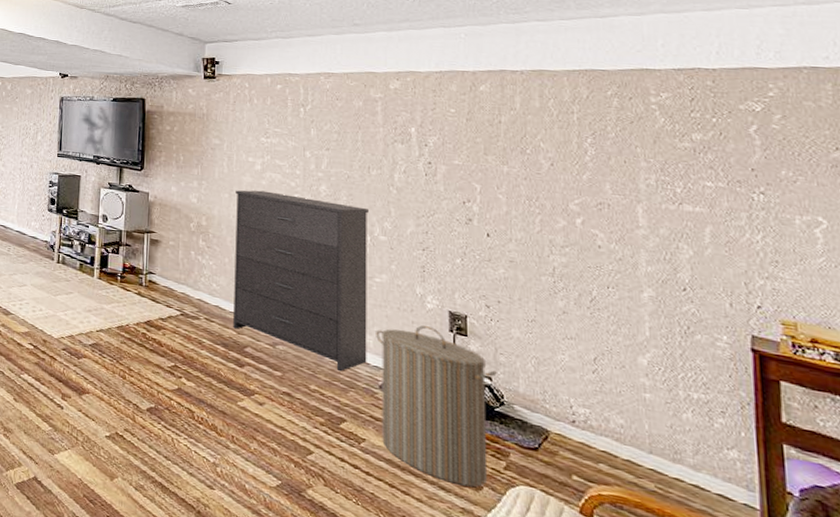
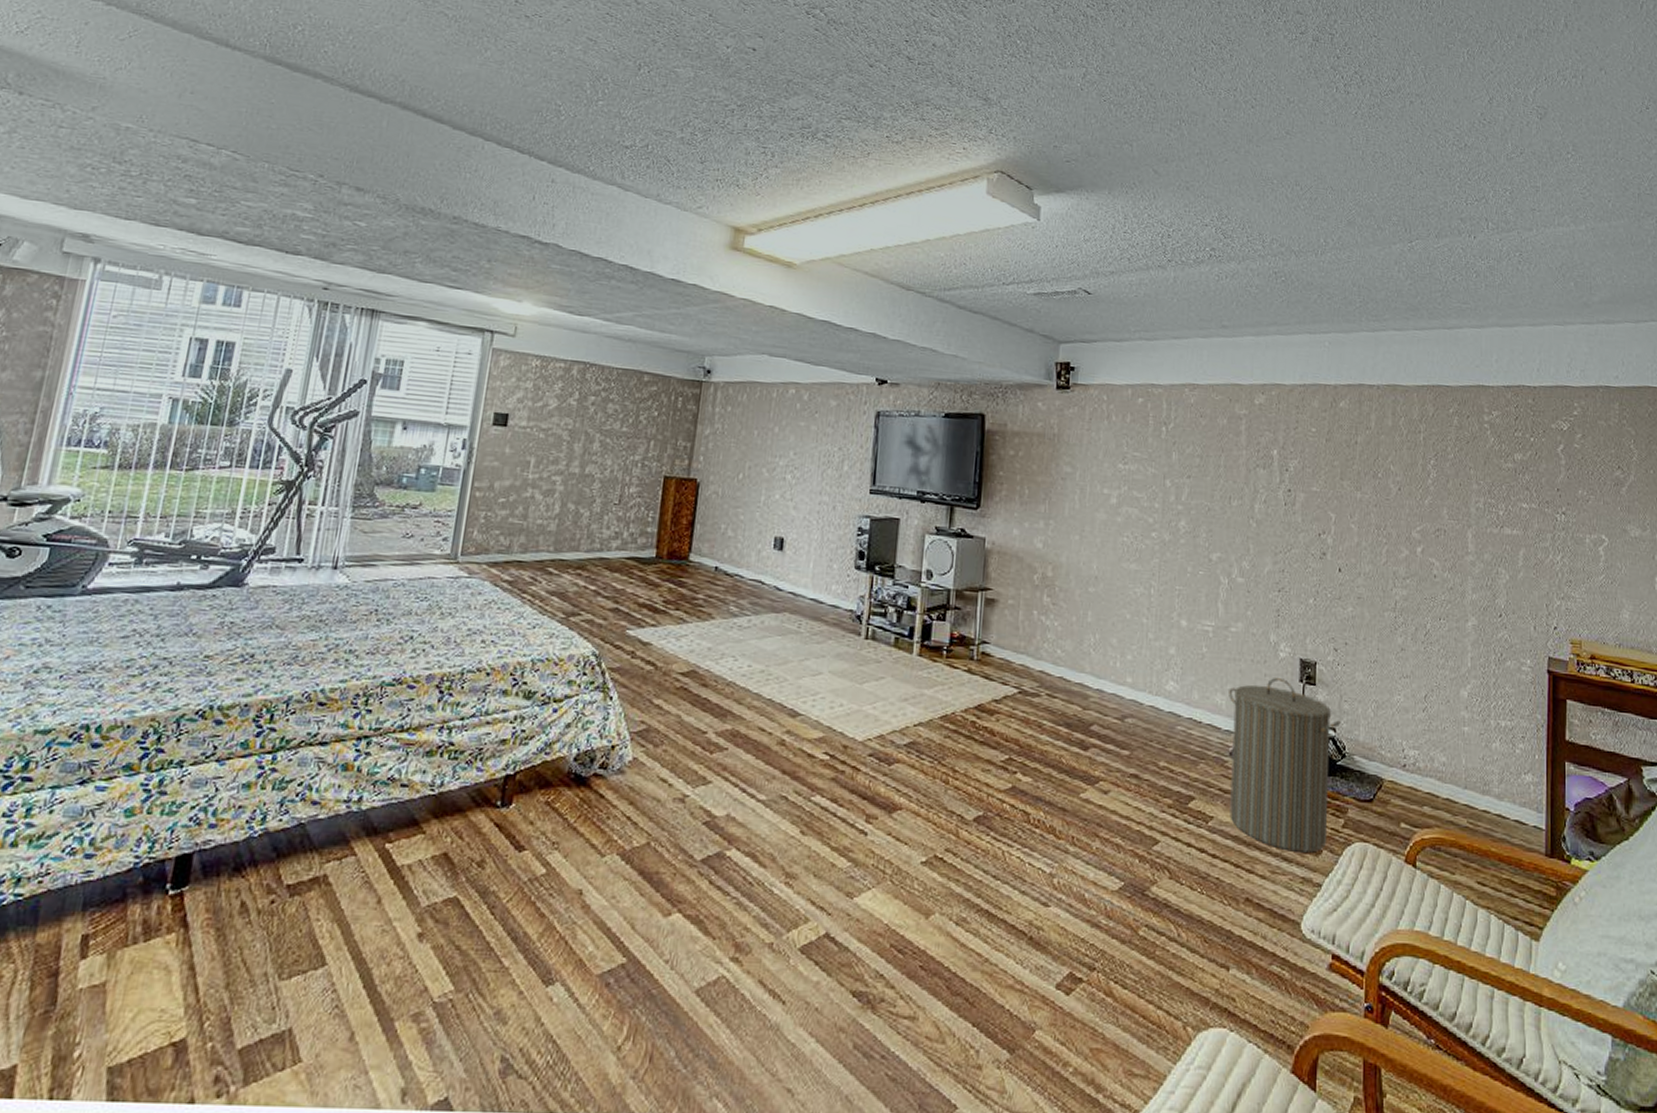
dresser: present [233,190,369,371] -> none [1078,529,1228,740]

